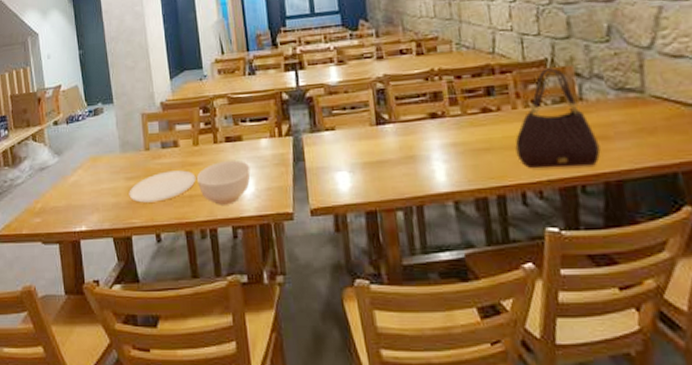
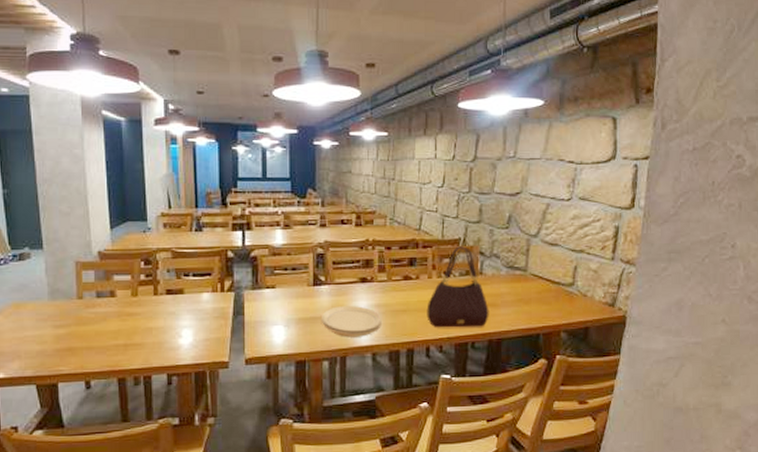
plate: present [129,170,196,203] -> none [57,320,132,351]
bowl: present [196,160,251,205] -> none [132,311,190,354]
plate: none [389,146,461,183] -> present [322,306,381,338]

